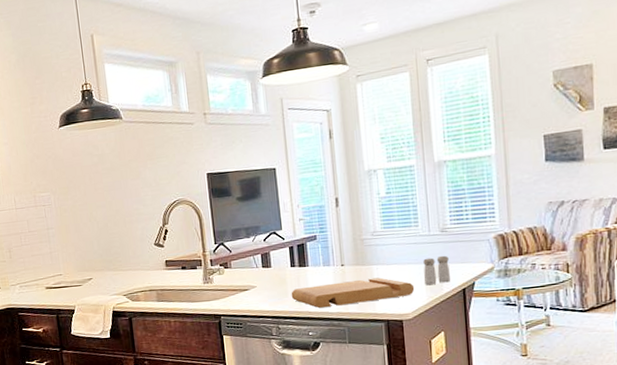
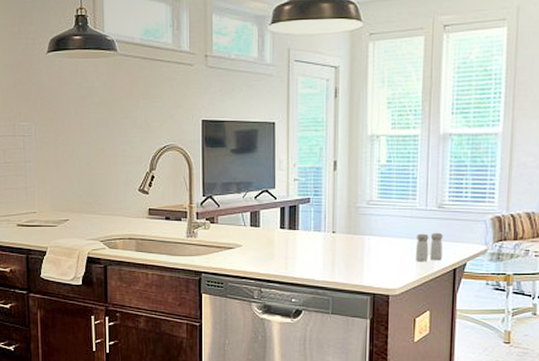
cutting board: present [291,277,415,309] -> none [277,248,405,275]

